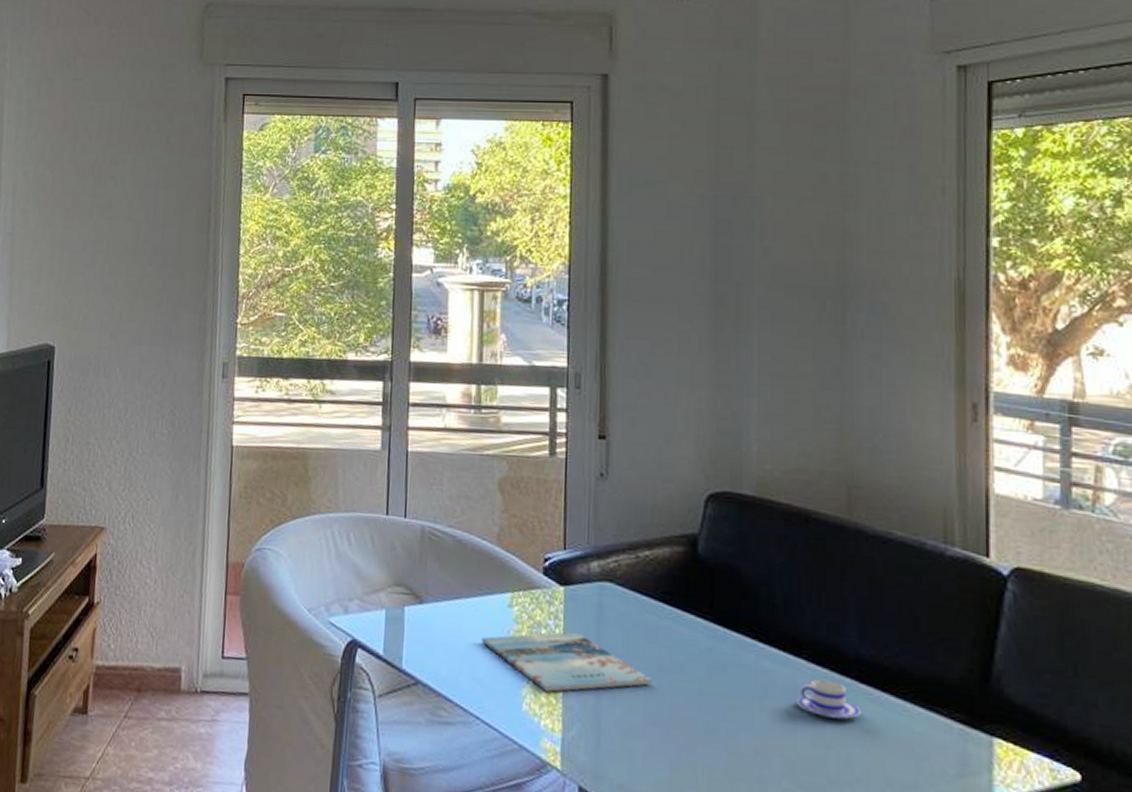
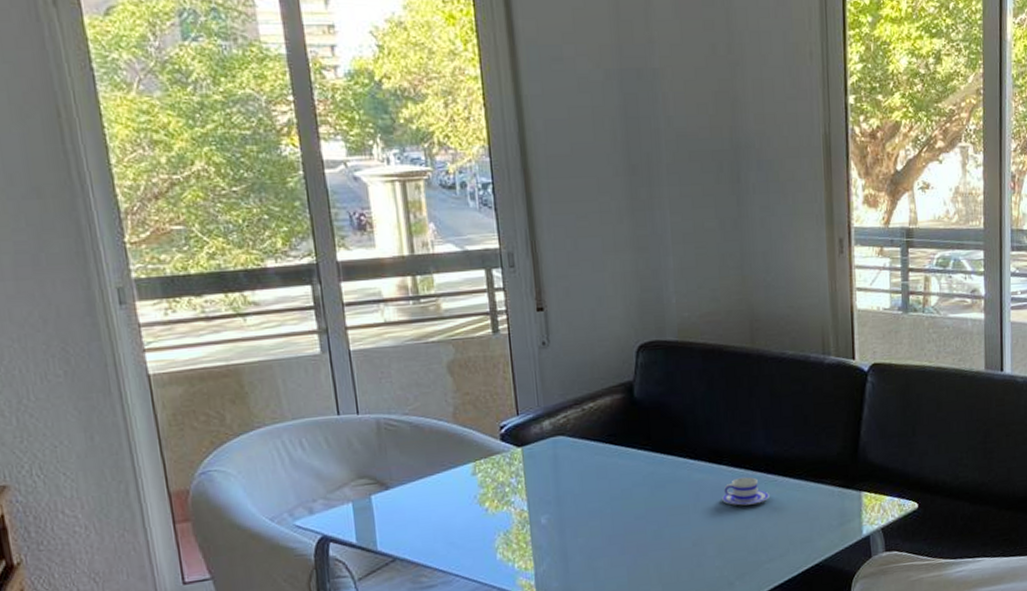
magazine: present [481,632,652,692] -> none [451,483,607,539]

